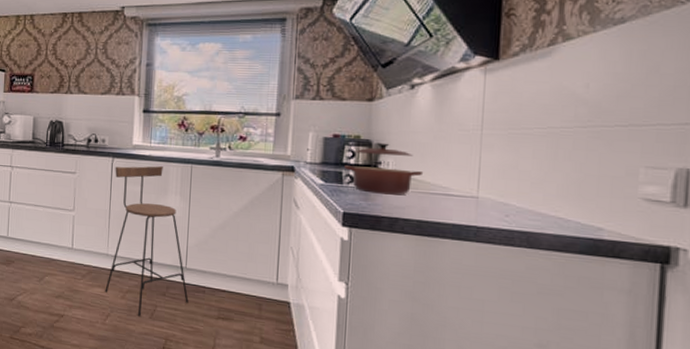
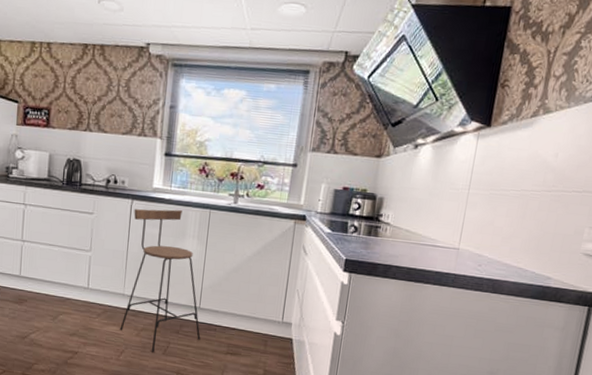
saucepan: present [344,142,424,196] -> none [350,196,417,245]

